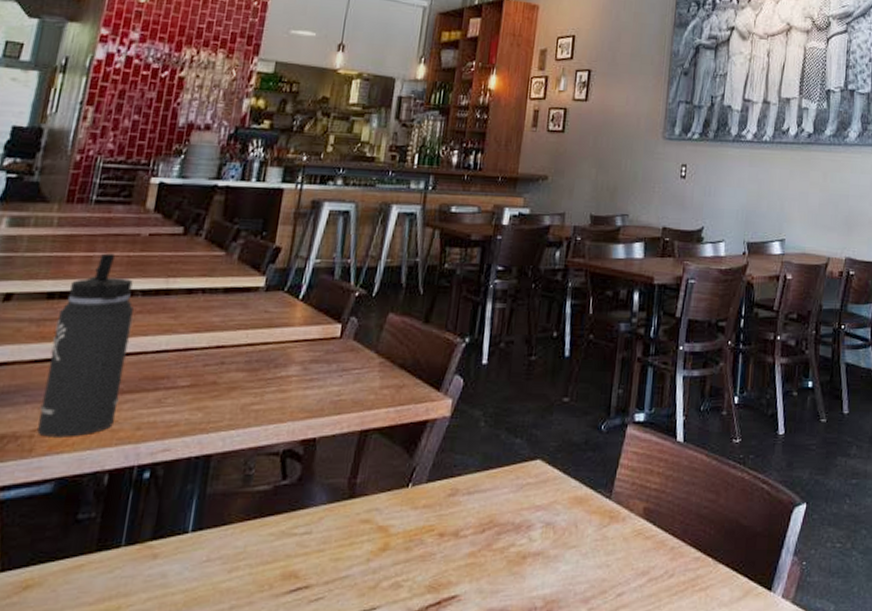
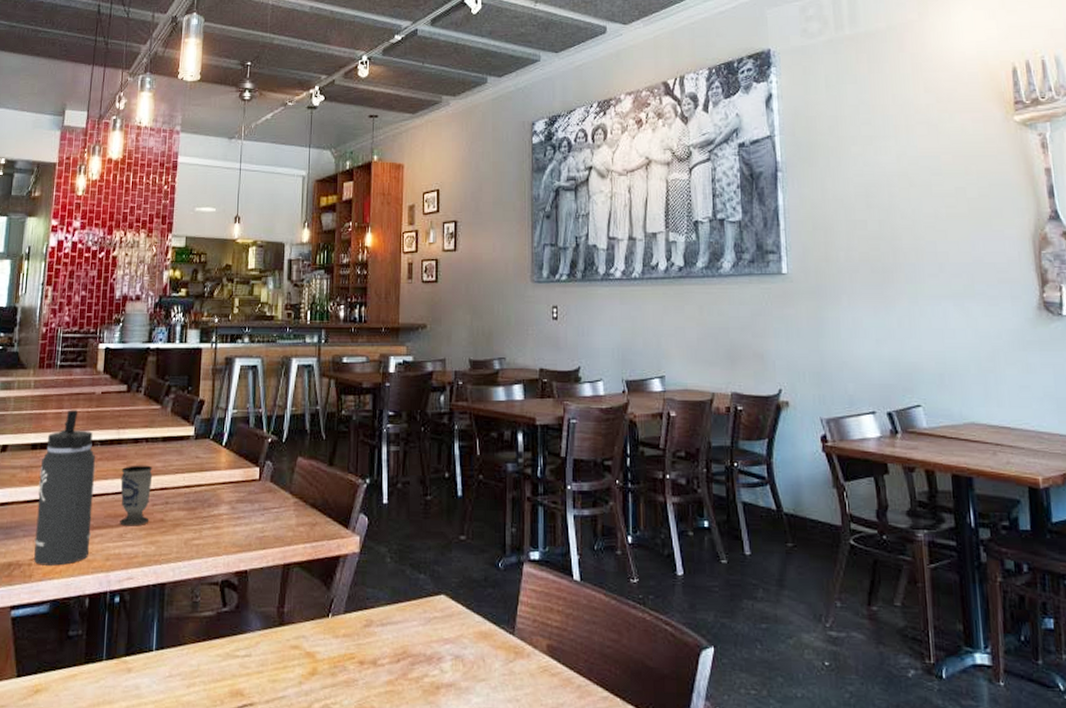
cup: none [158,319,208,390] -> present [120,465,153,526]

